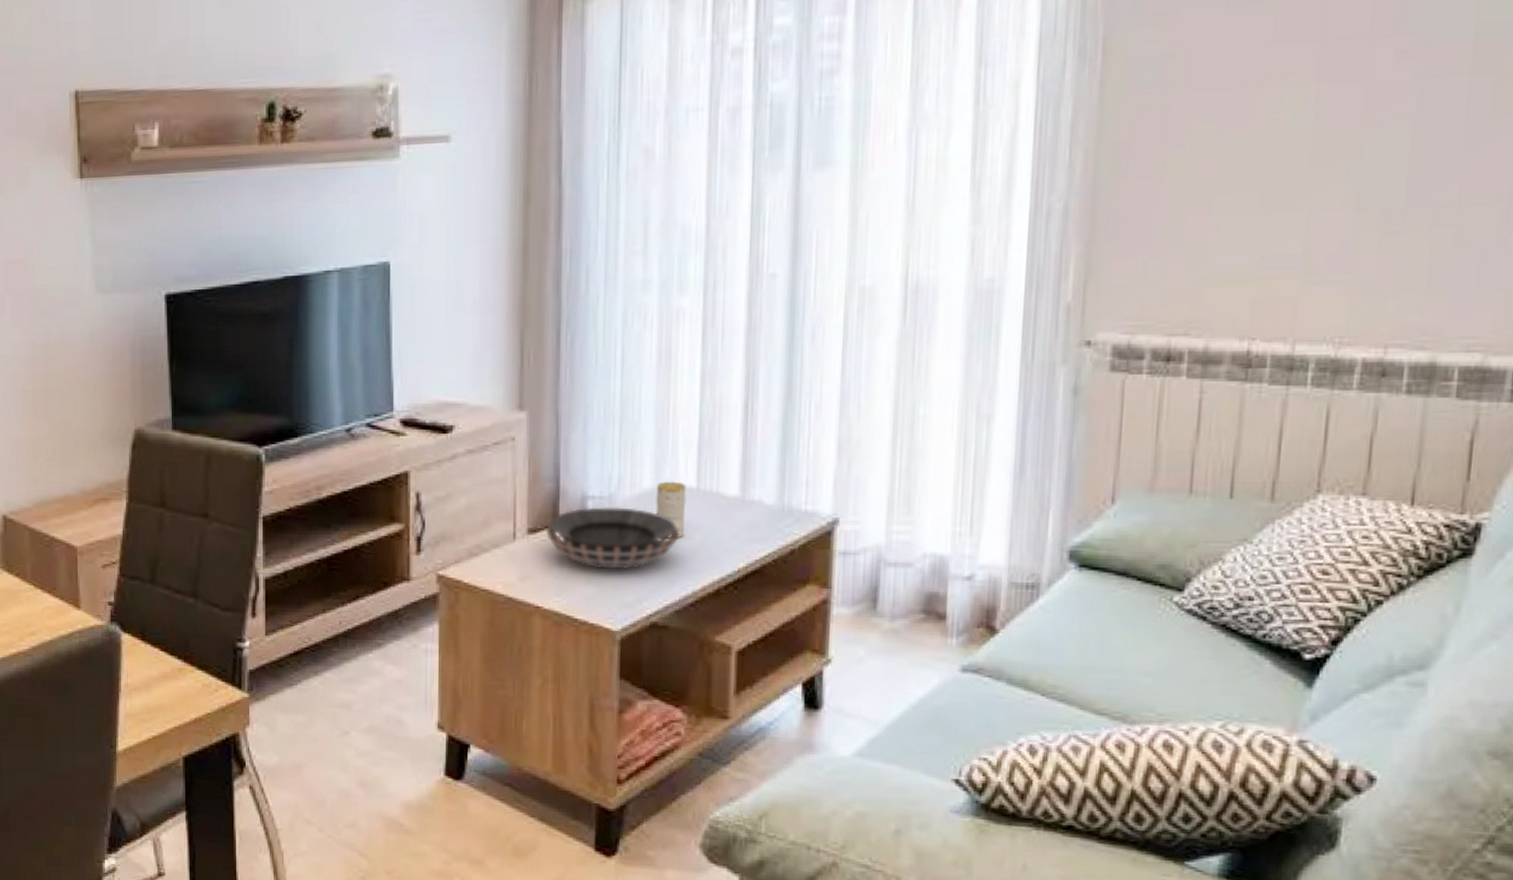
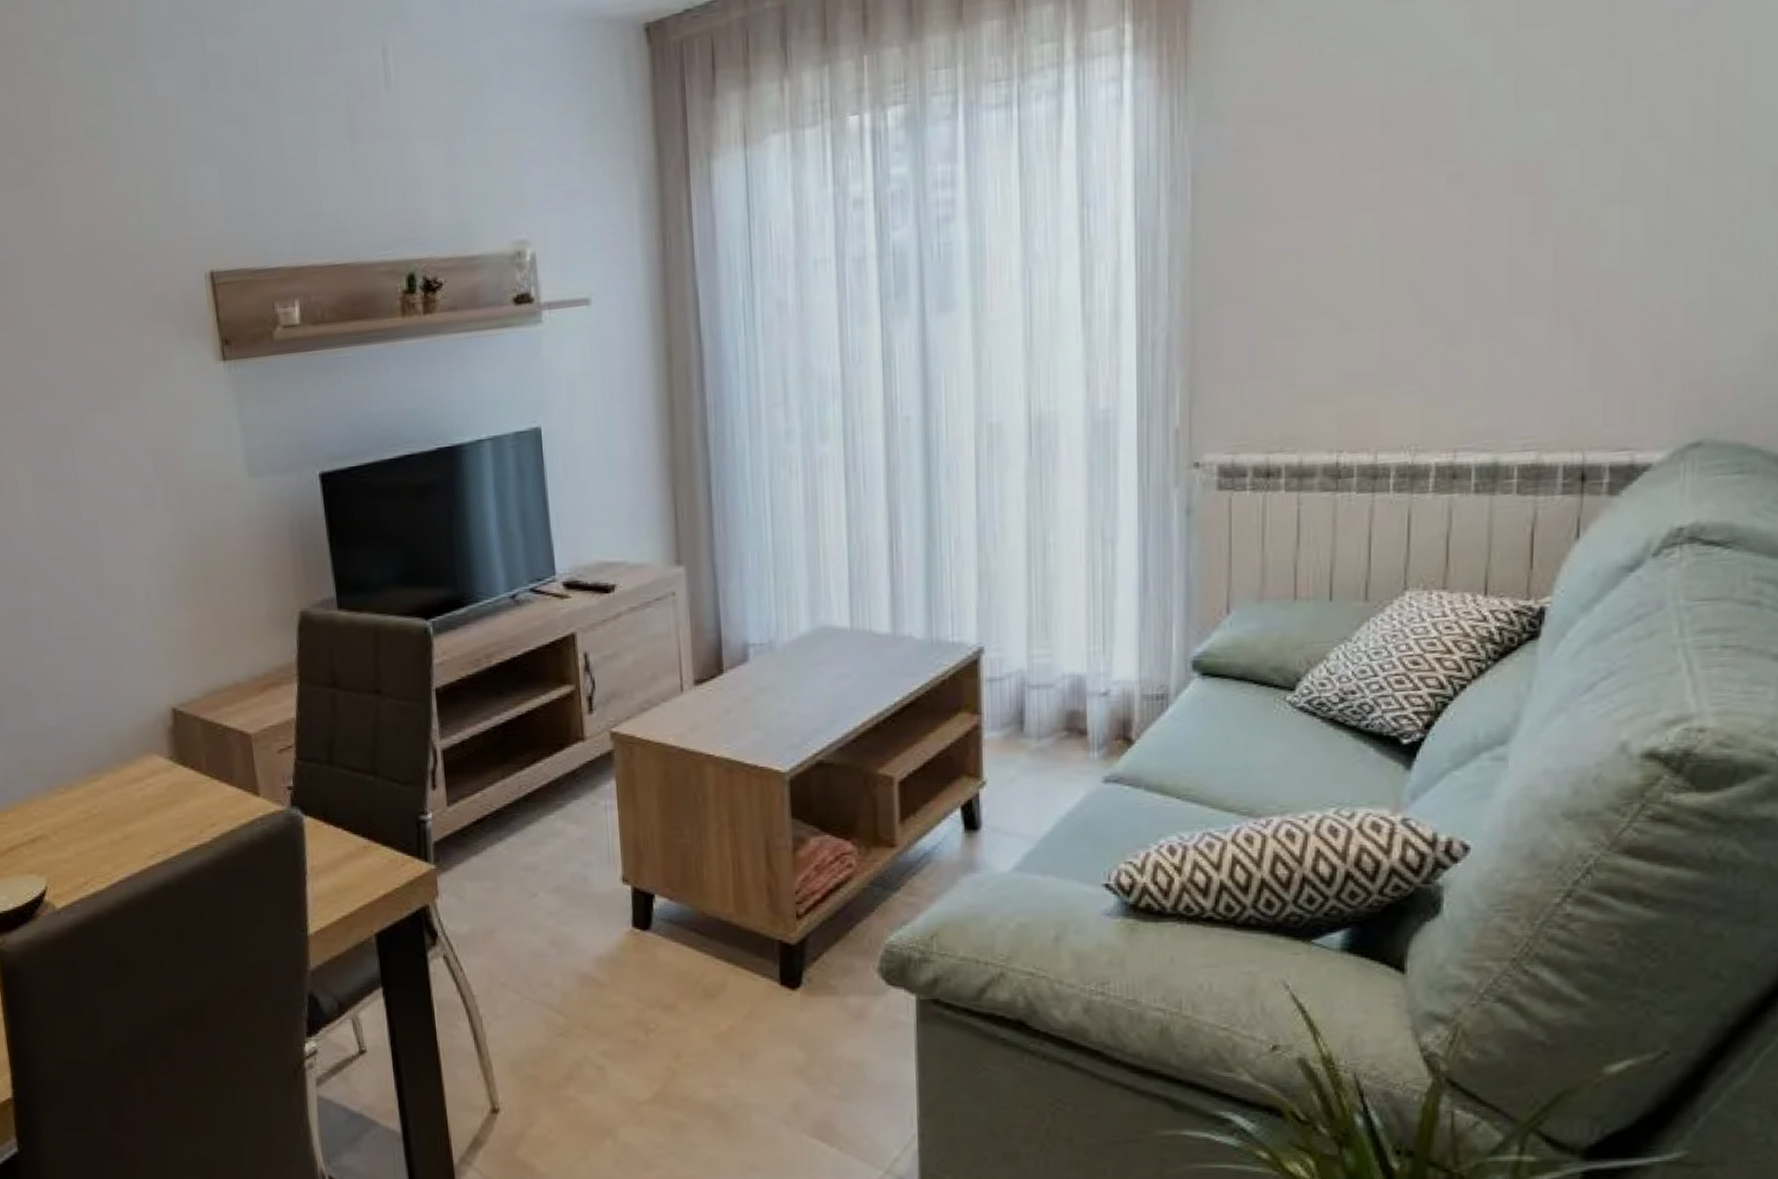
decorative bowl: present [545,507,679,569] -> none [710,652,837,712]
candle: present [656,481,687,539] -> none [813,623,842,679]

